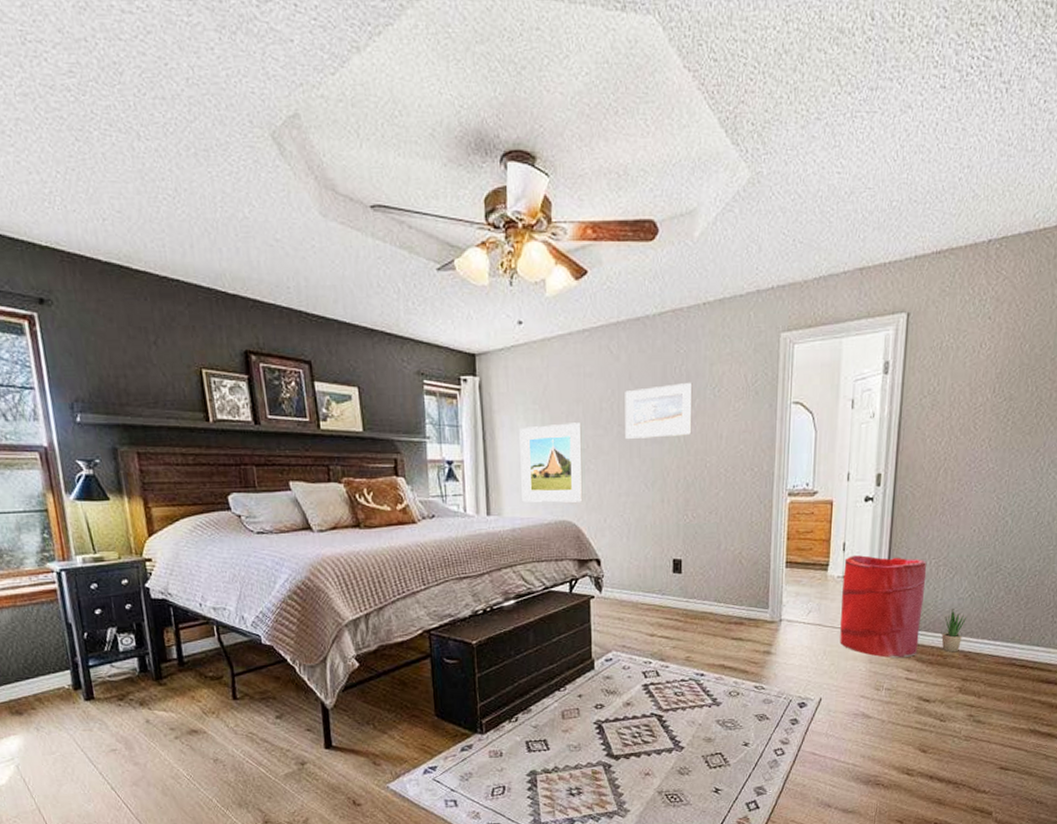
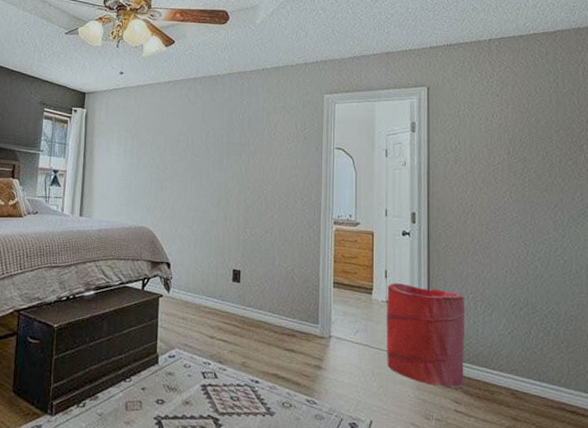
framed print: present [519,422,583,503] -> none [109,149,162,213]
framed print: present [625,383,693,439] -> none [197,126,253,167]
potted plant: present [941,608,968,652] -> none [486,343,510,389]

